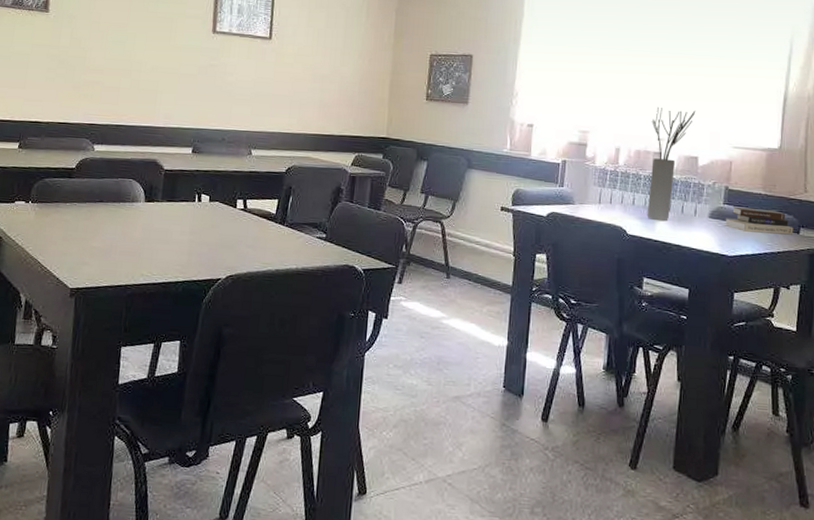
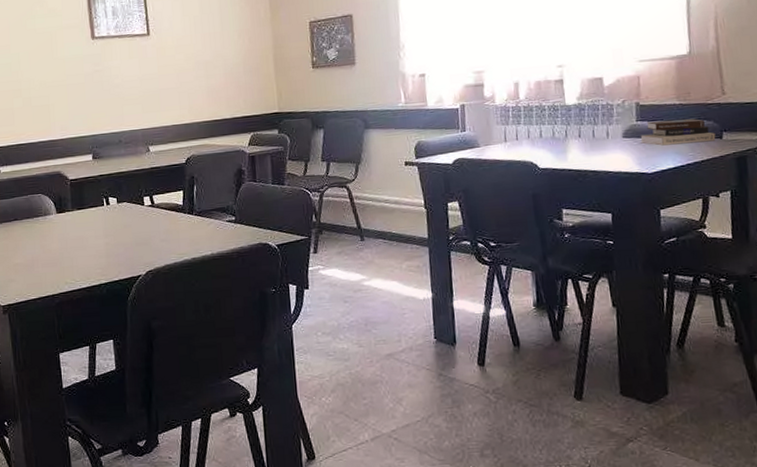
vase: present [647,106,696,222] -> none [548,30,594,150]

